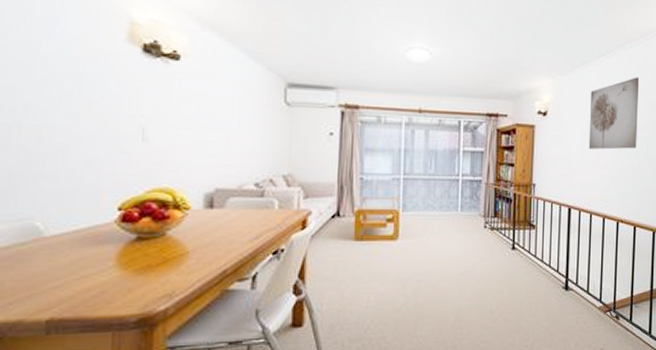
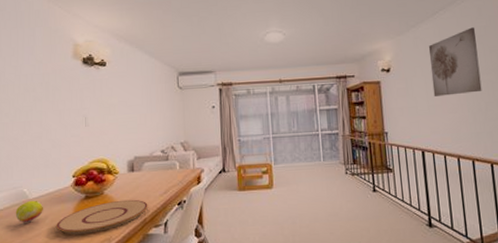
fruit: none [19,238,70,270] -> present [15,200,44,223]
plate: none [88,244,231,288] -> present [56,199,148,235]

